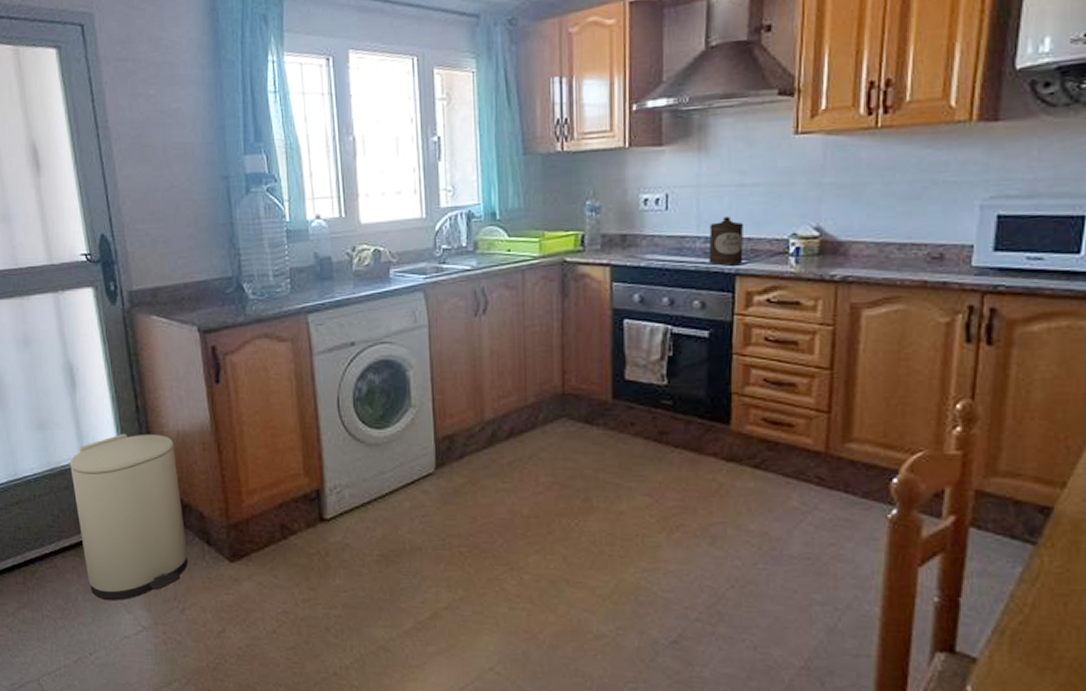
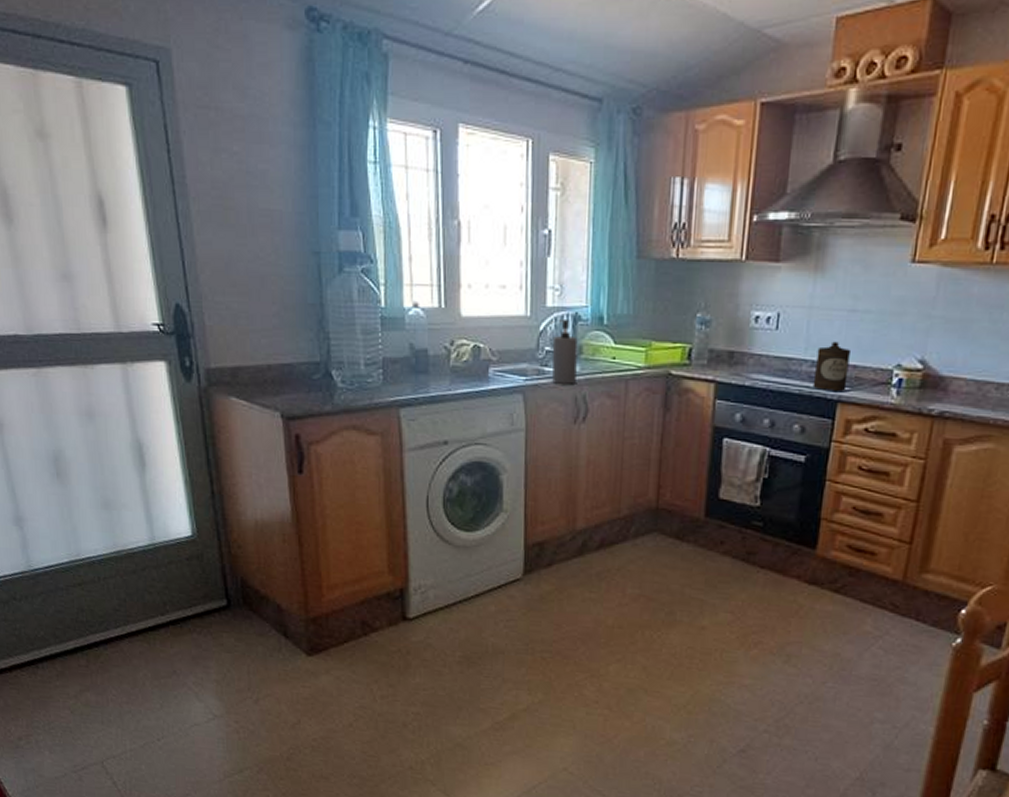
pedal bin: present [70,433,188,600] -> none [138,519,264,688]
soap dispenser: none [445,217,474,279] -> present [550,318,578,384]

